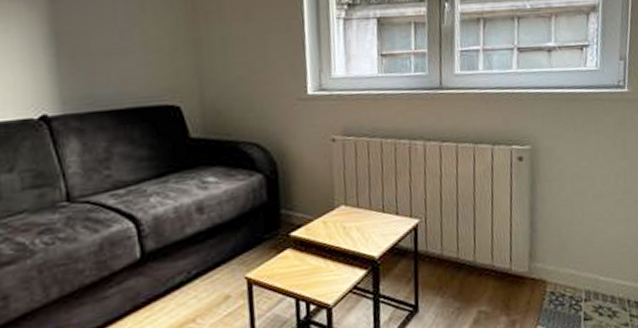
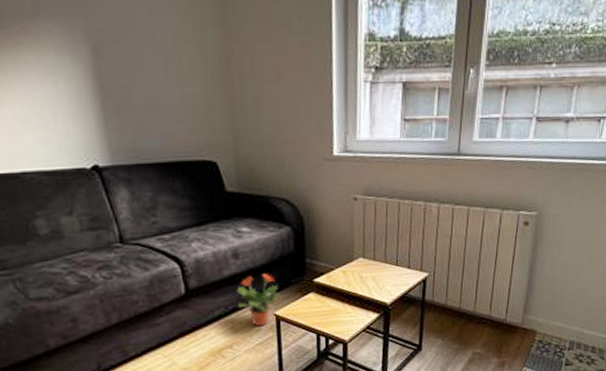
potted plant: none [201,229,253,294] -> present [237,273,281,327]

